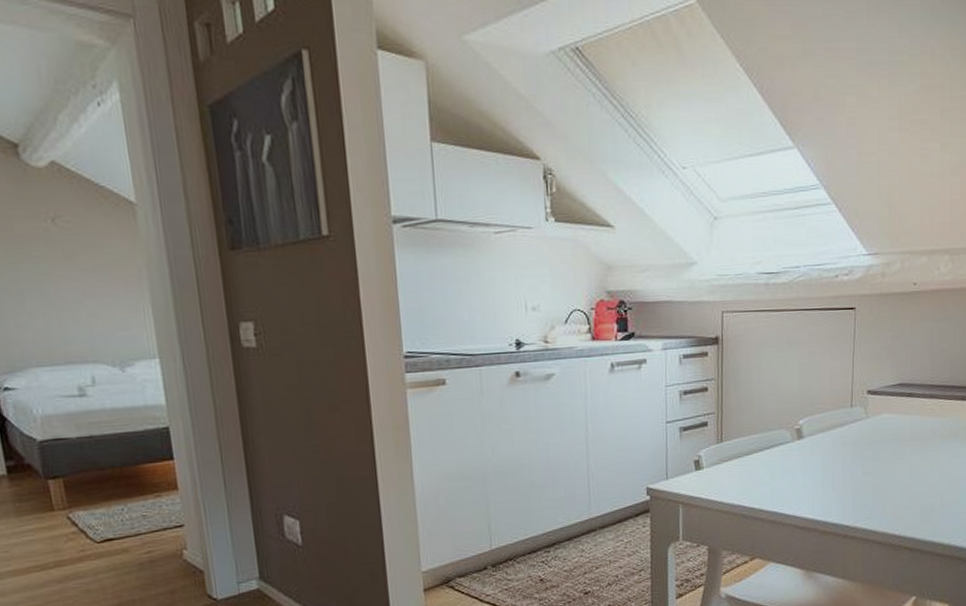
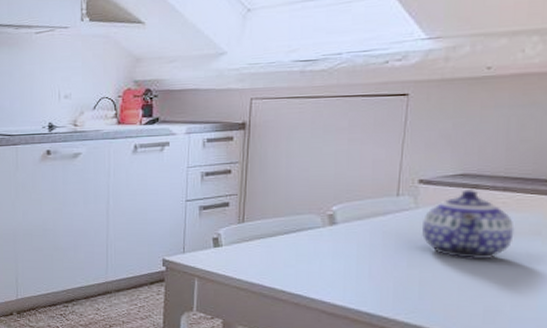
teapot: none [871,397,940,464] -> present [421,188,515,260]

